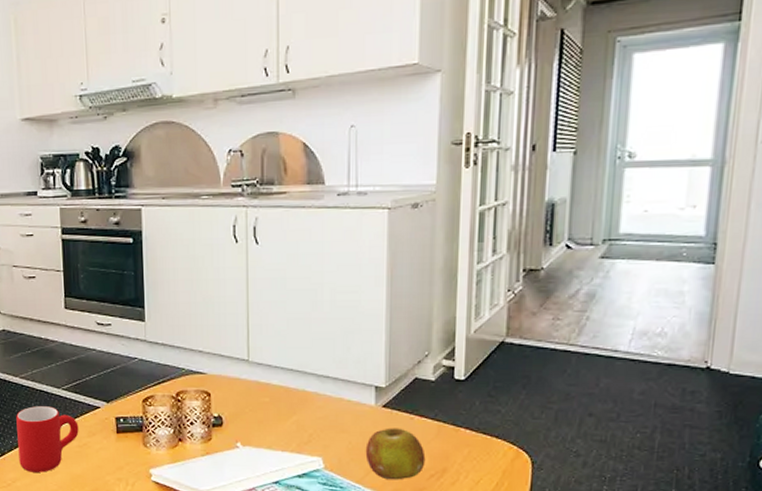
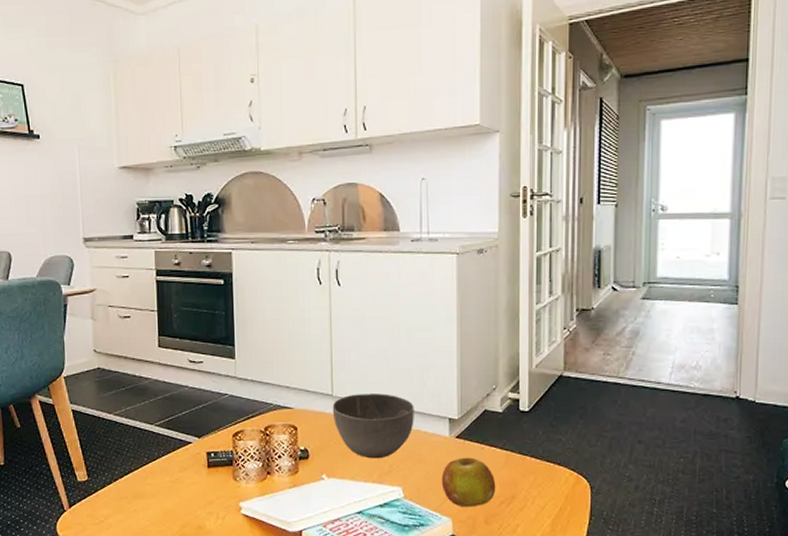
mug: present [16,406,79,473] -> none [109,442,171,508]
bowl: none [248,359,337,427] -> present [332,393,414,459]

